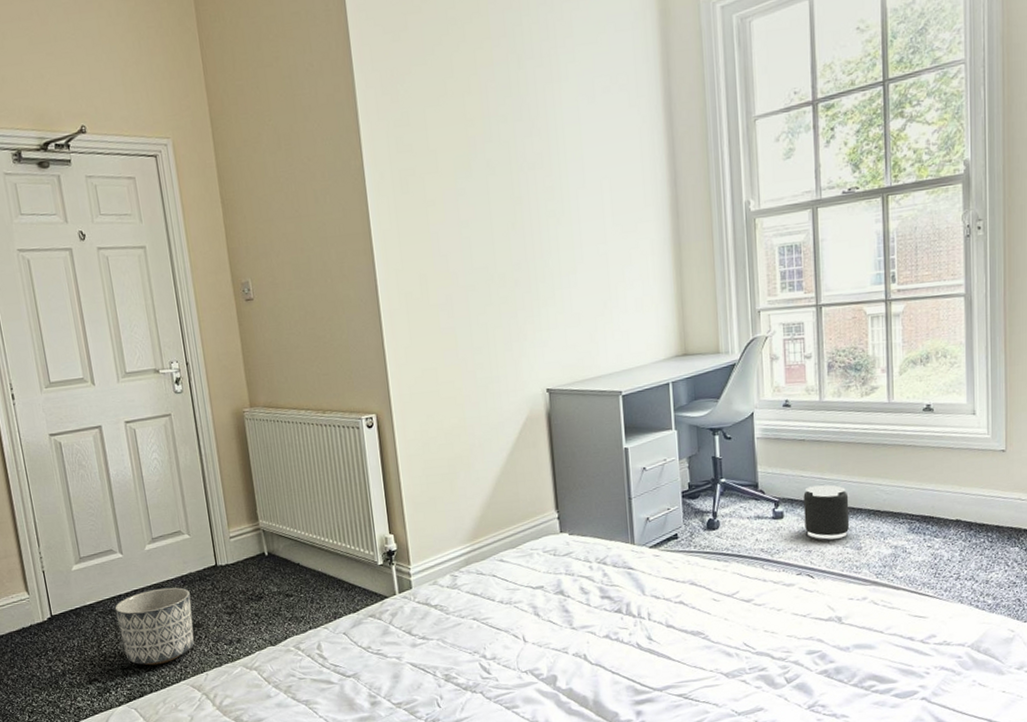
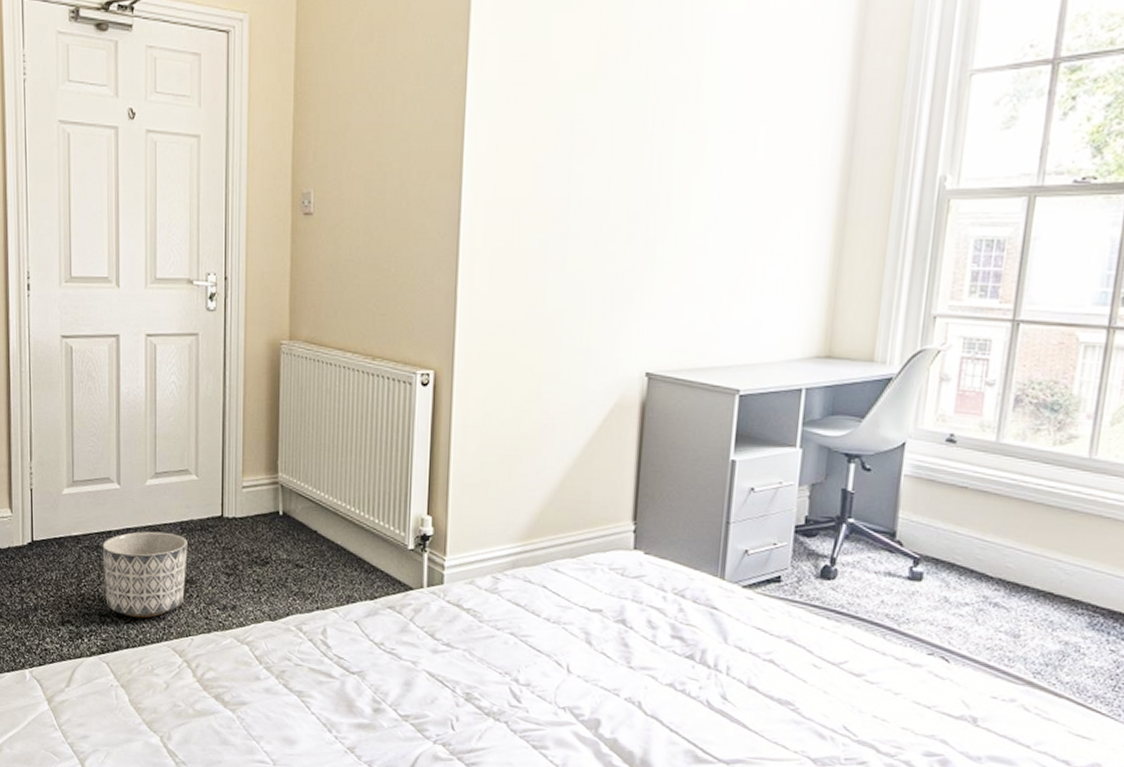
speaker: present [803,484,850,540] -> none [948,547,1014,619]

